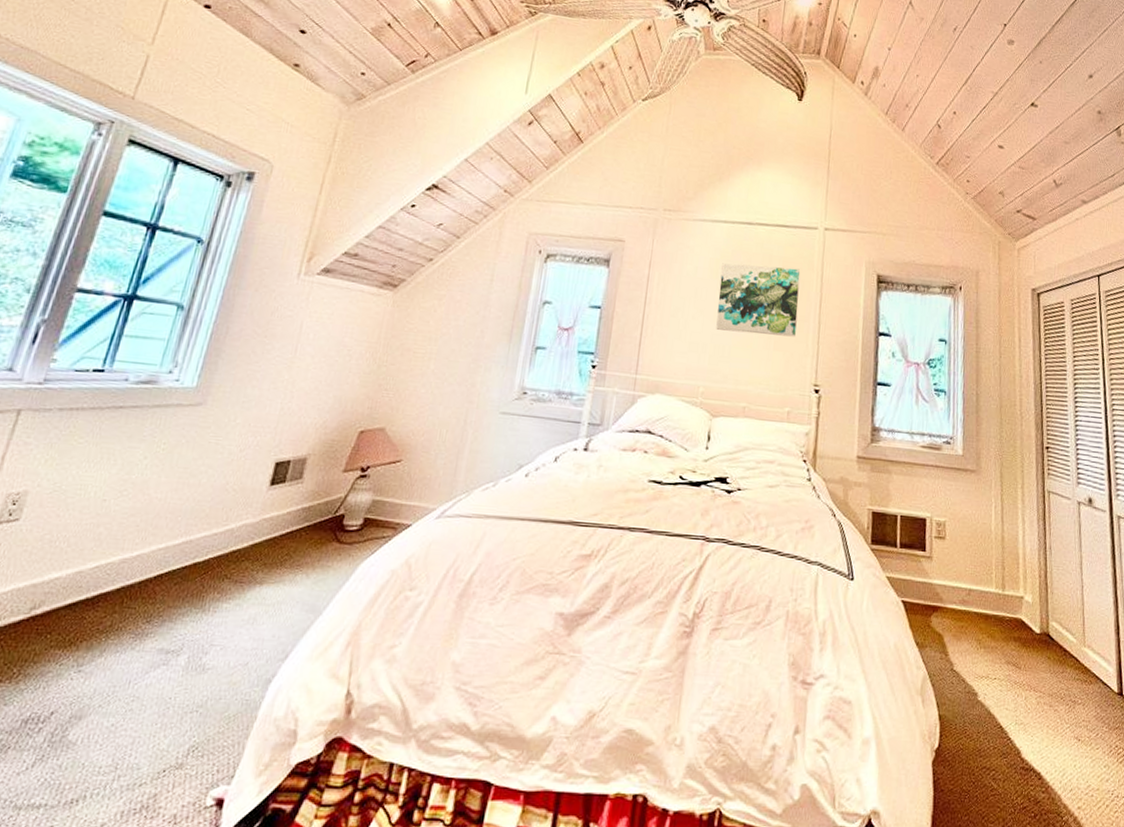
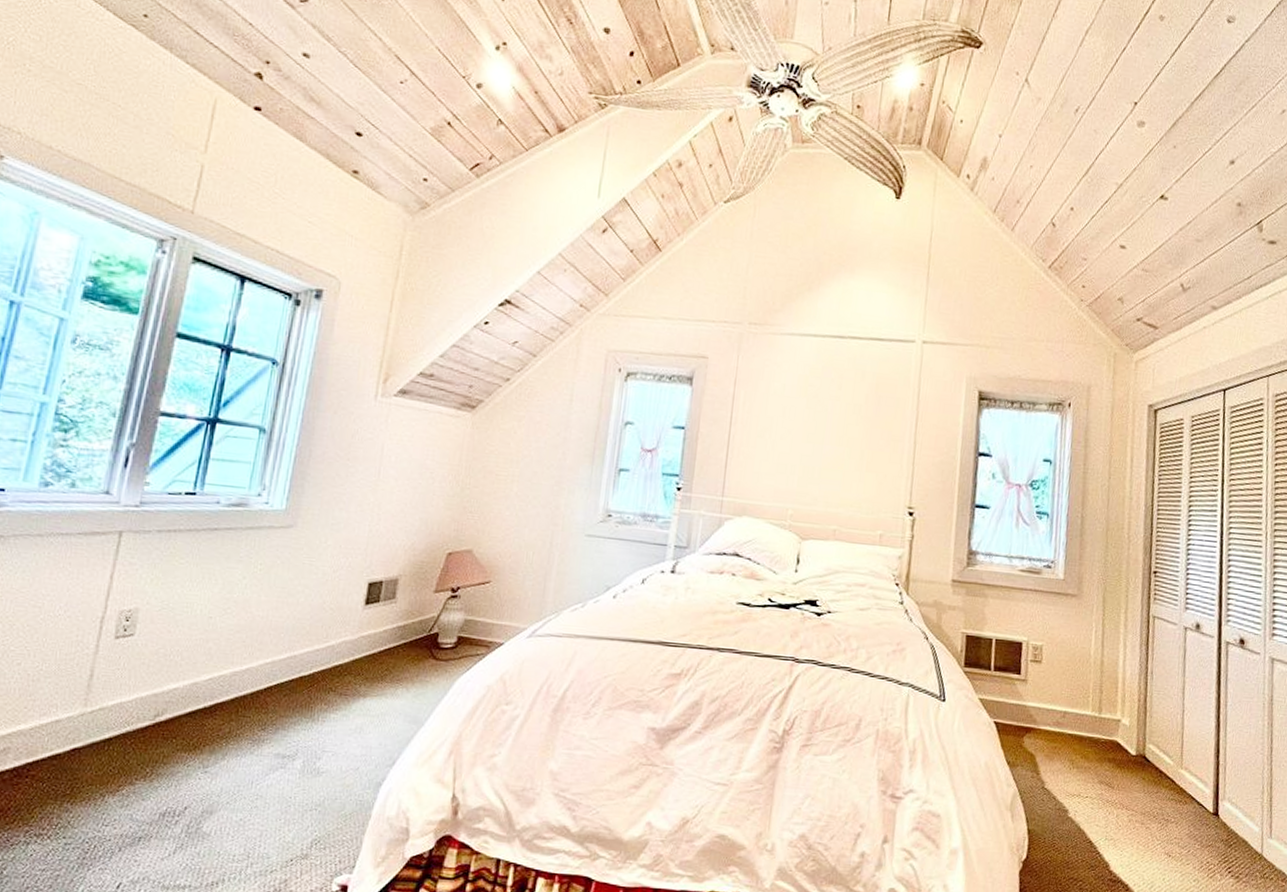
wall art: present [716,263,801,337] -> none [805,380,896,458]

